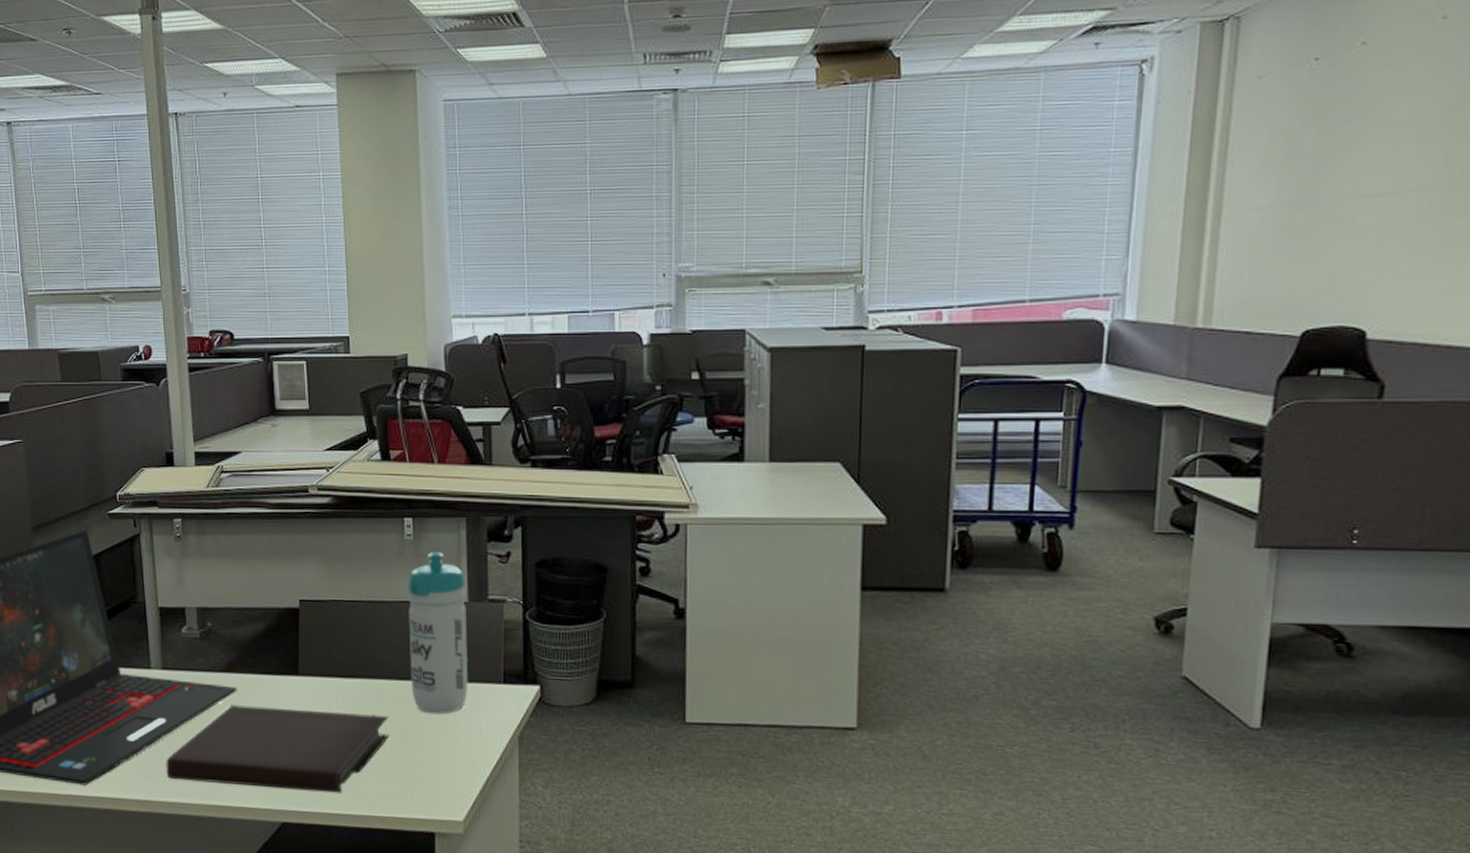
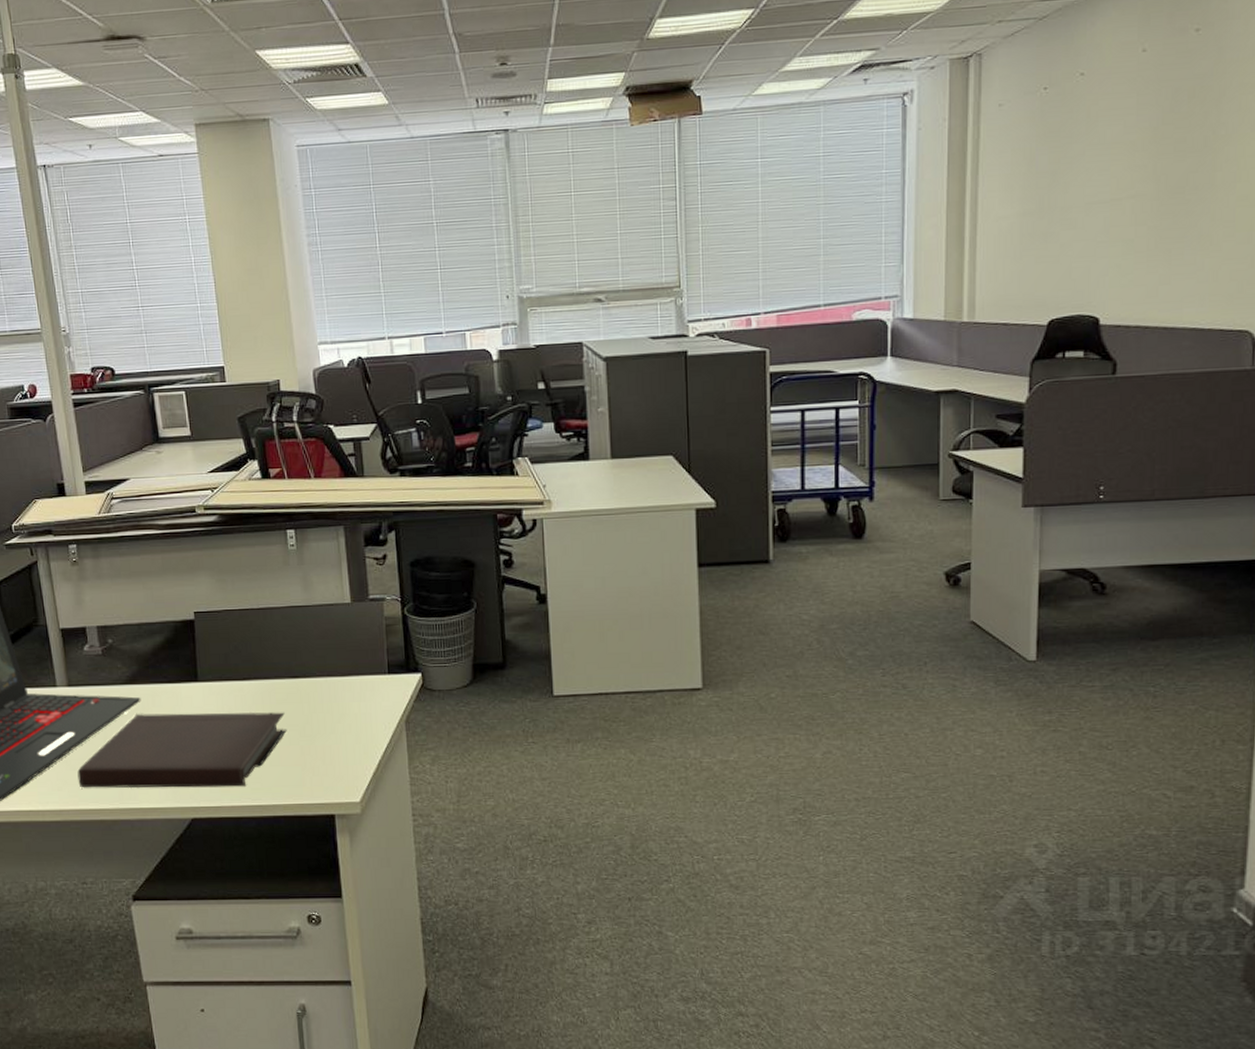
water bottle: present [407,552,469,715] -> none [294,559,357,707]

